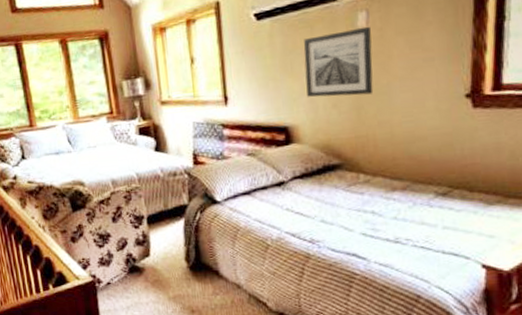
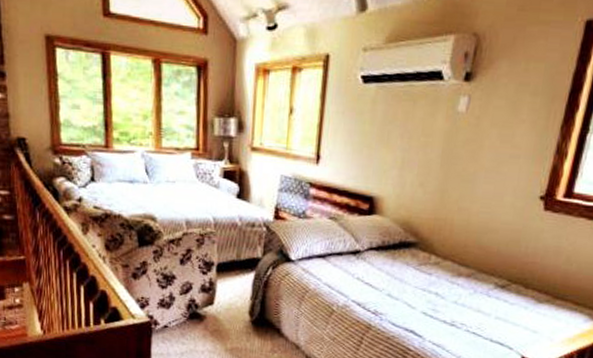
wall art: present [303,26,374,97] -> none [398,111,469,180]

